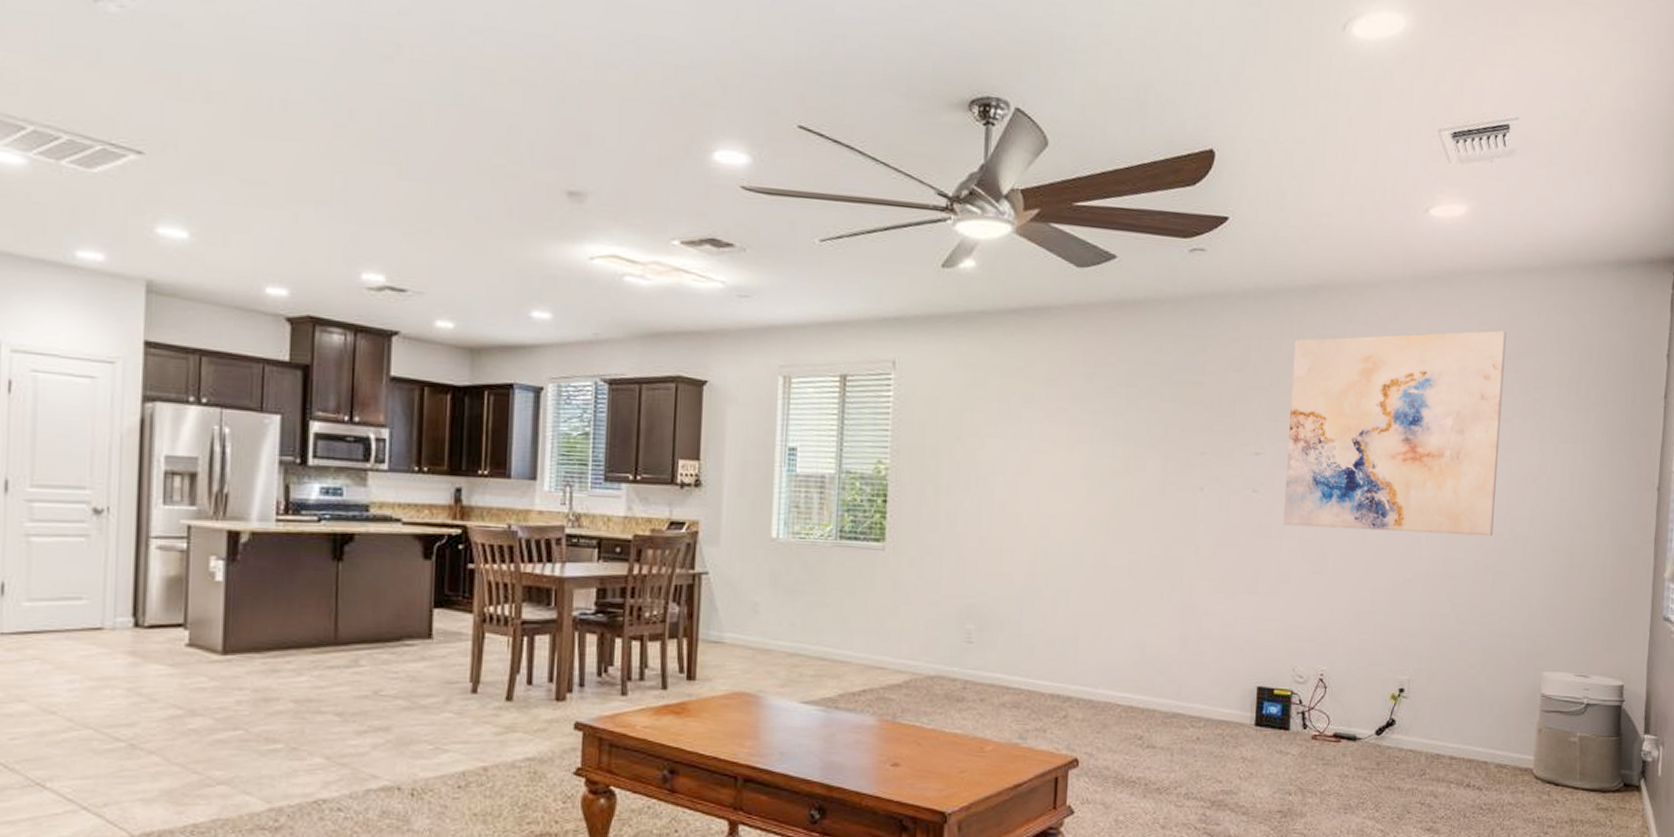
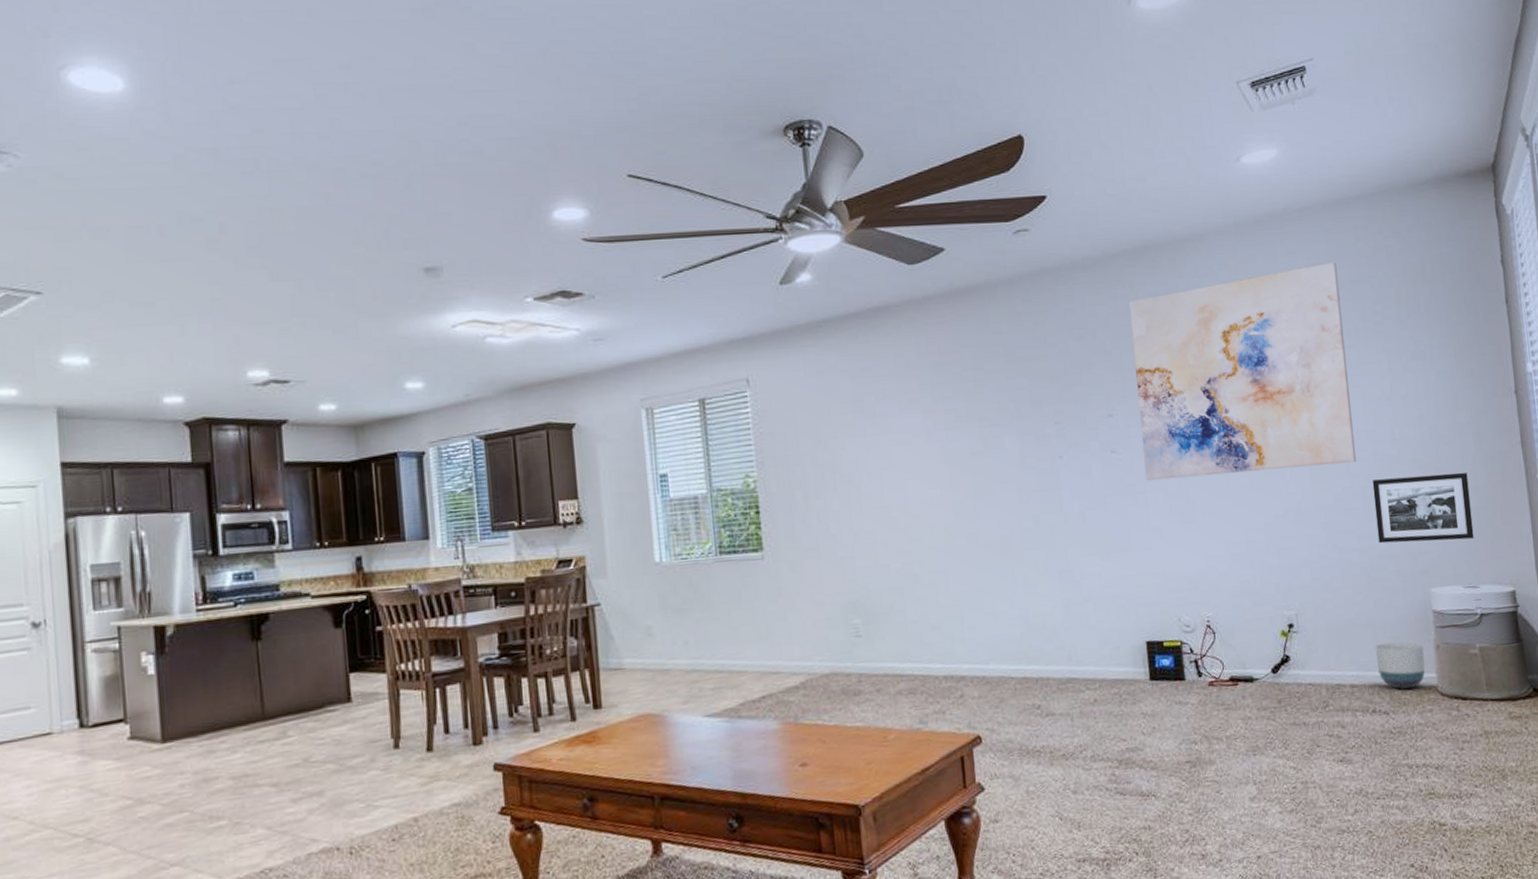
planter: none [1478,719,1526,767] -> present [1375,642,1426,690]
picture frame: none [1500,557,1598,628] -> present [1372,472,1474,544]

